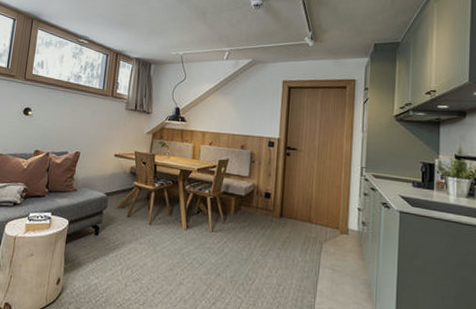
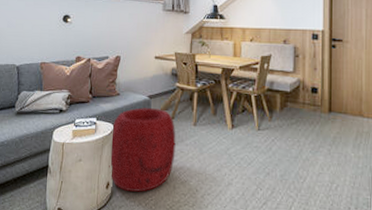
pouf: none [61,204,131,289] -> present [109,108,176,192]

